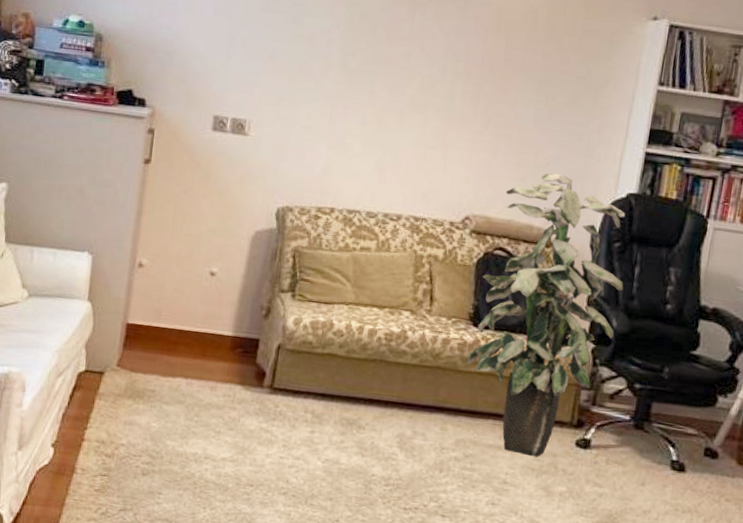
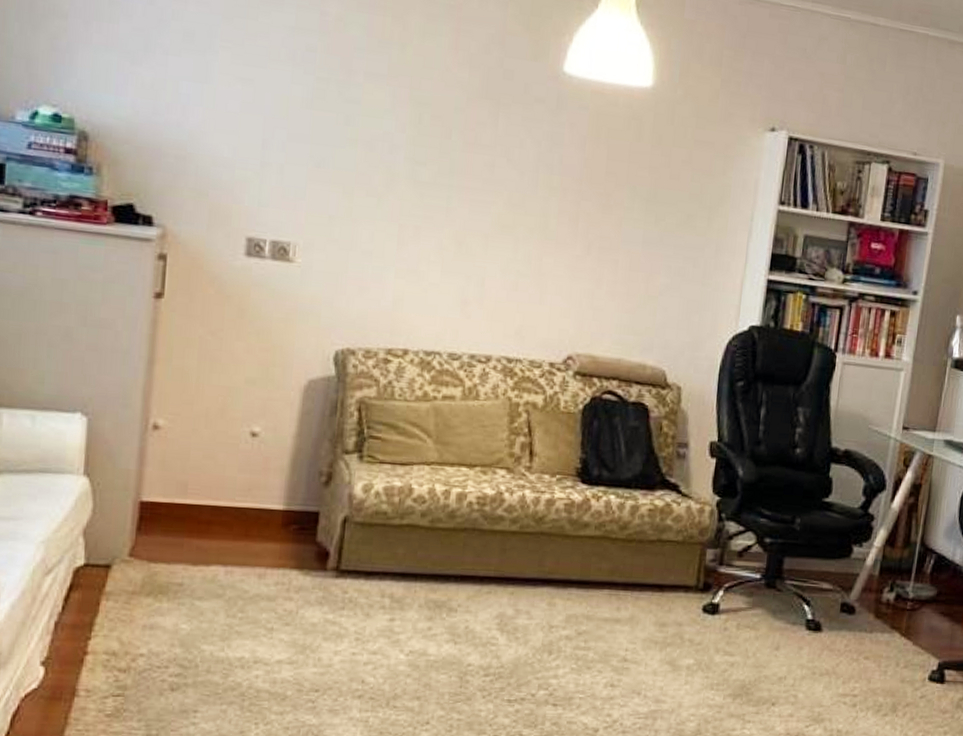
indoor plant: present [466,173,626,457] -> none [575,304,749,628]

